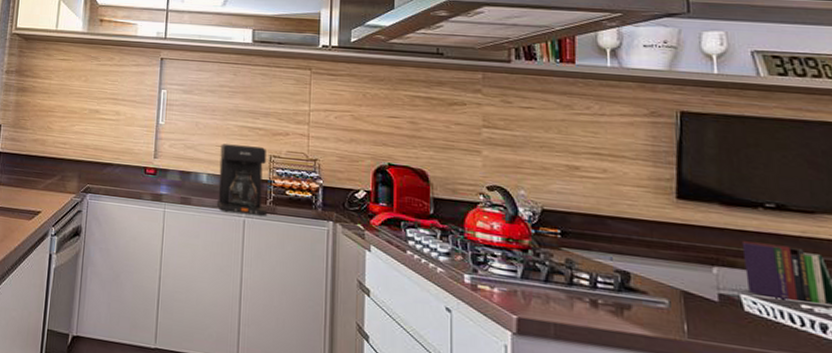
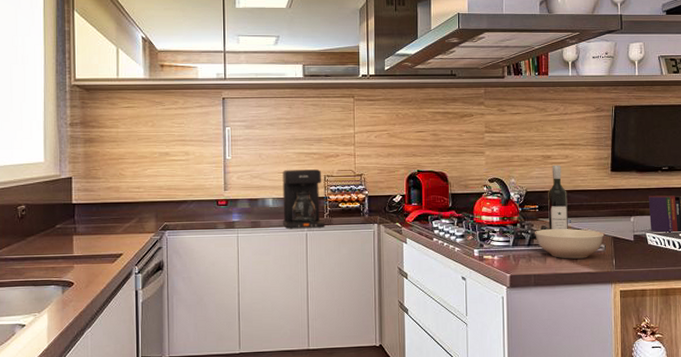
bowl: none [554,262,668,314] -> present [534,228,605,259]
bottle: none [575,179,608,270] -> present [548,165,568,230]

